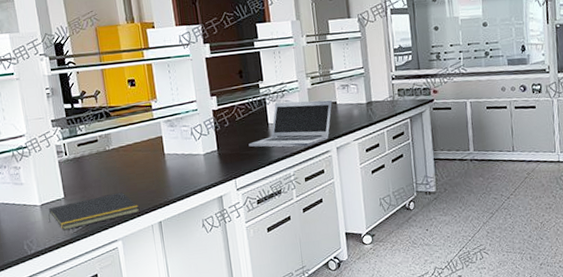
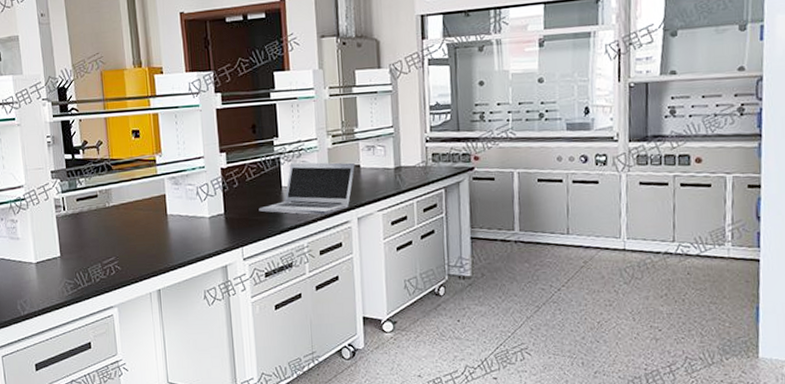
notepad: present [48,192,140,230] -> none [43,254,139,292]

